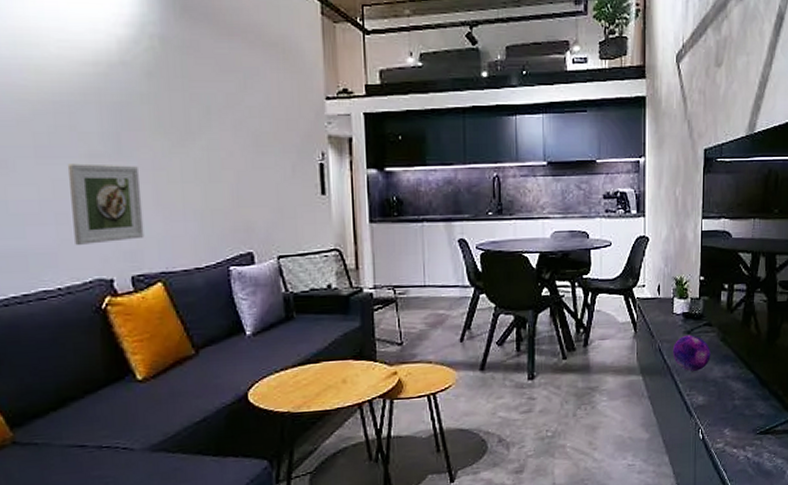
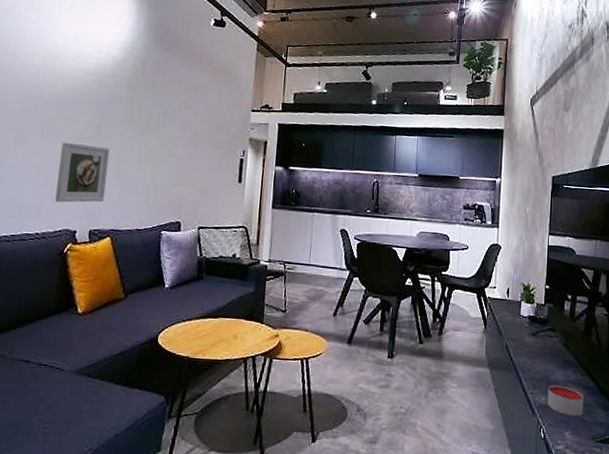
decorative orb: present [672,334,711,371] -> none [518,336,554,372]
candle: none [705,382,743,413] -> present [547,384,583,417]

